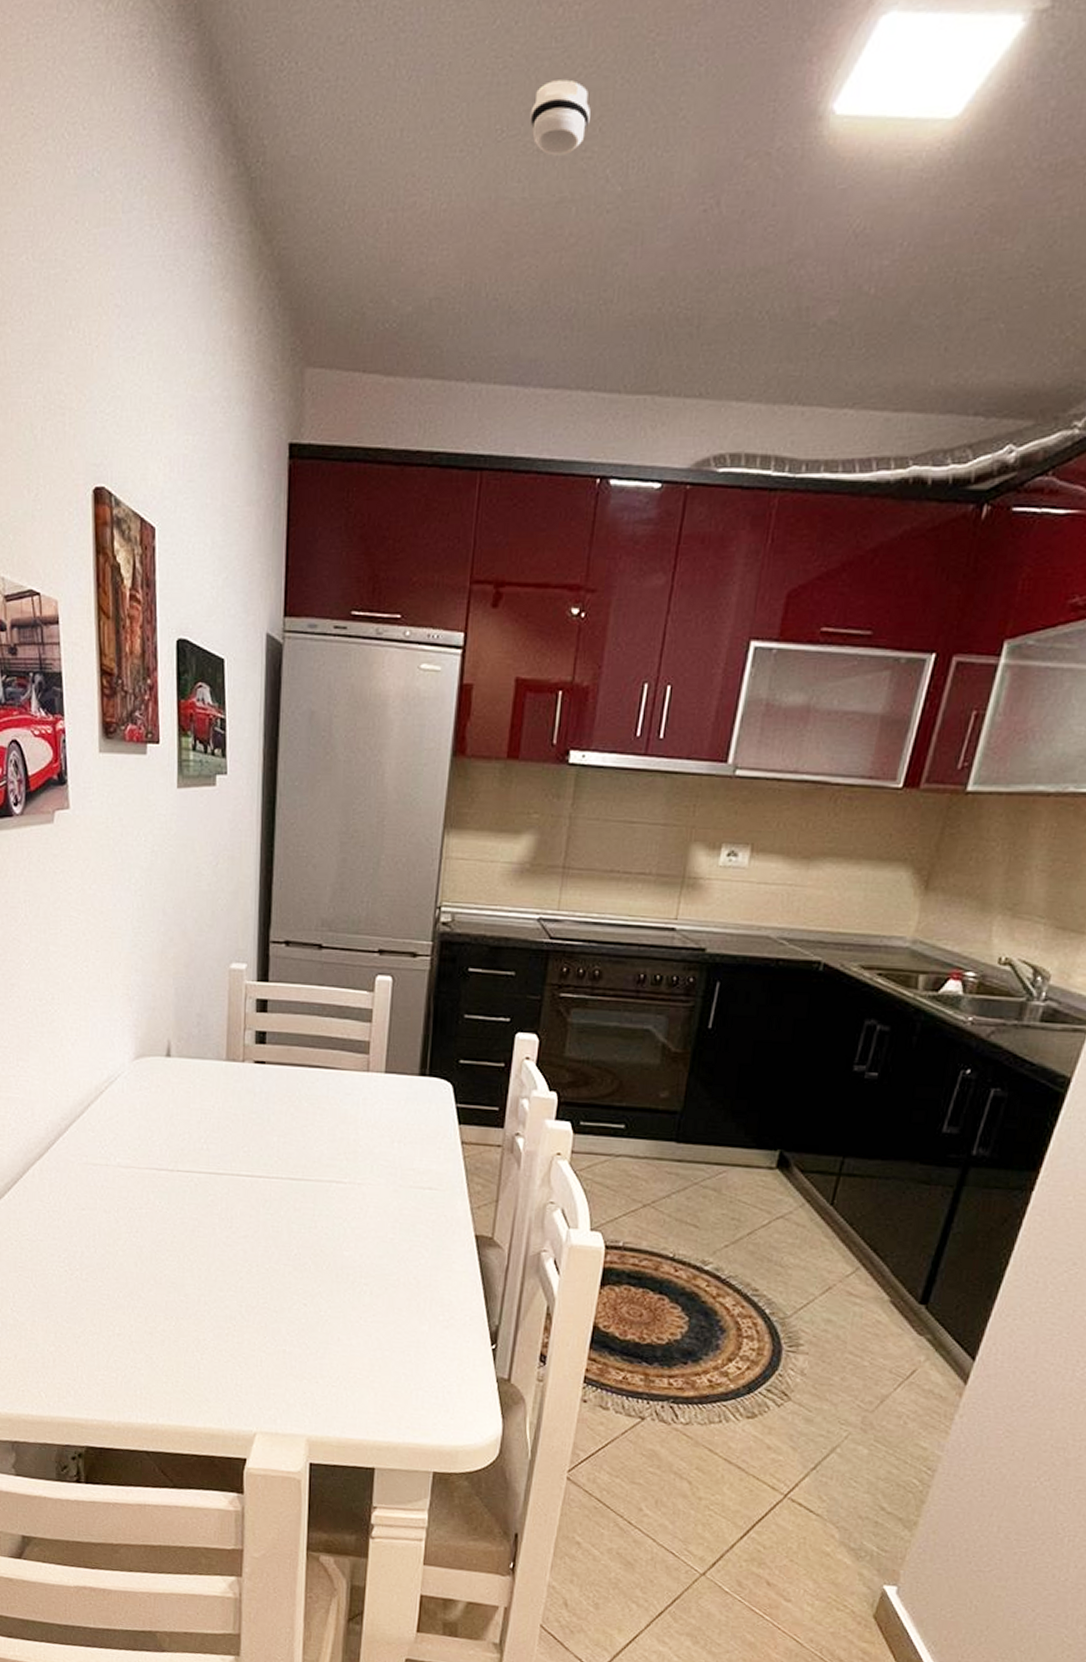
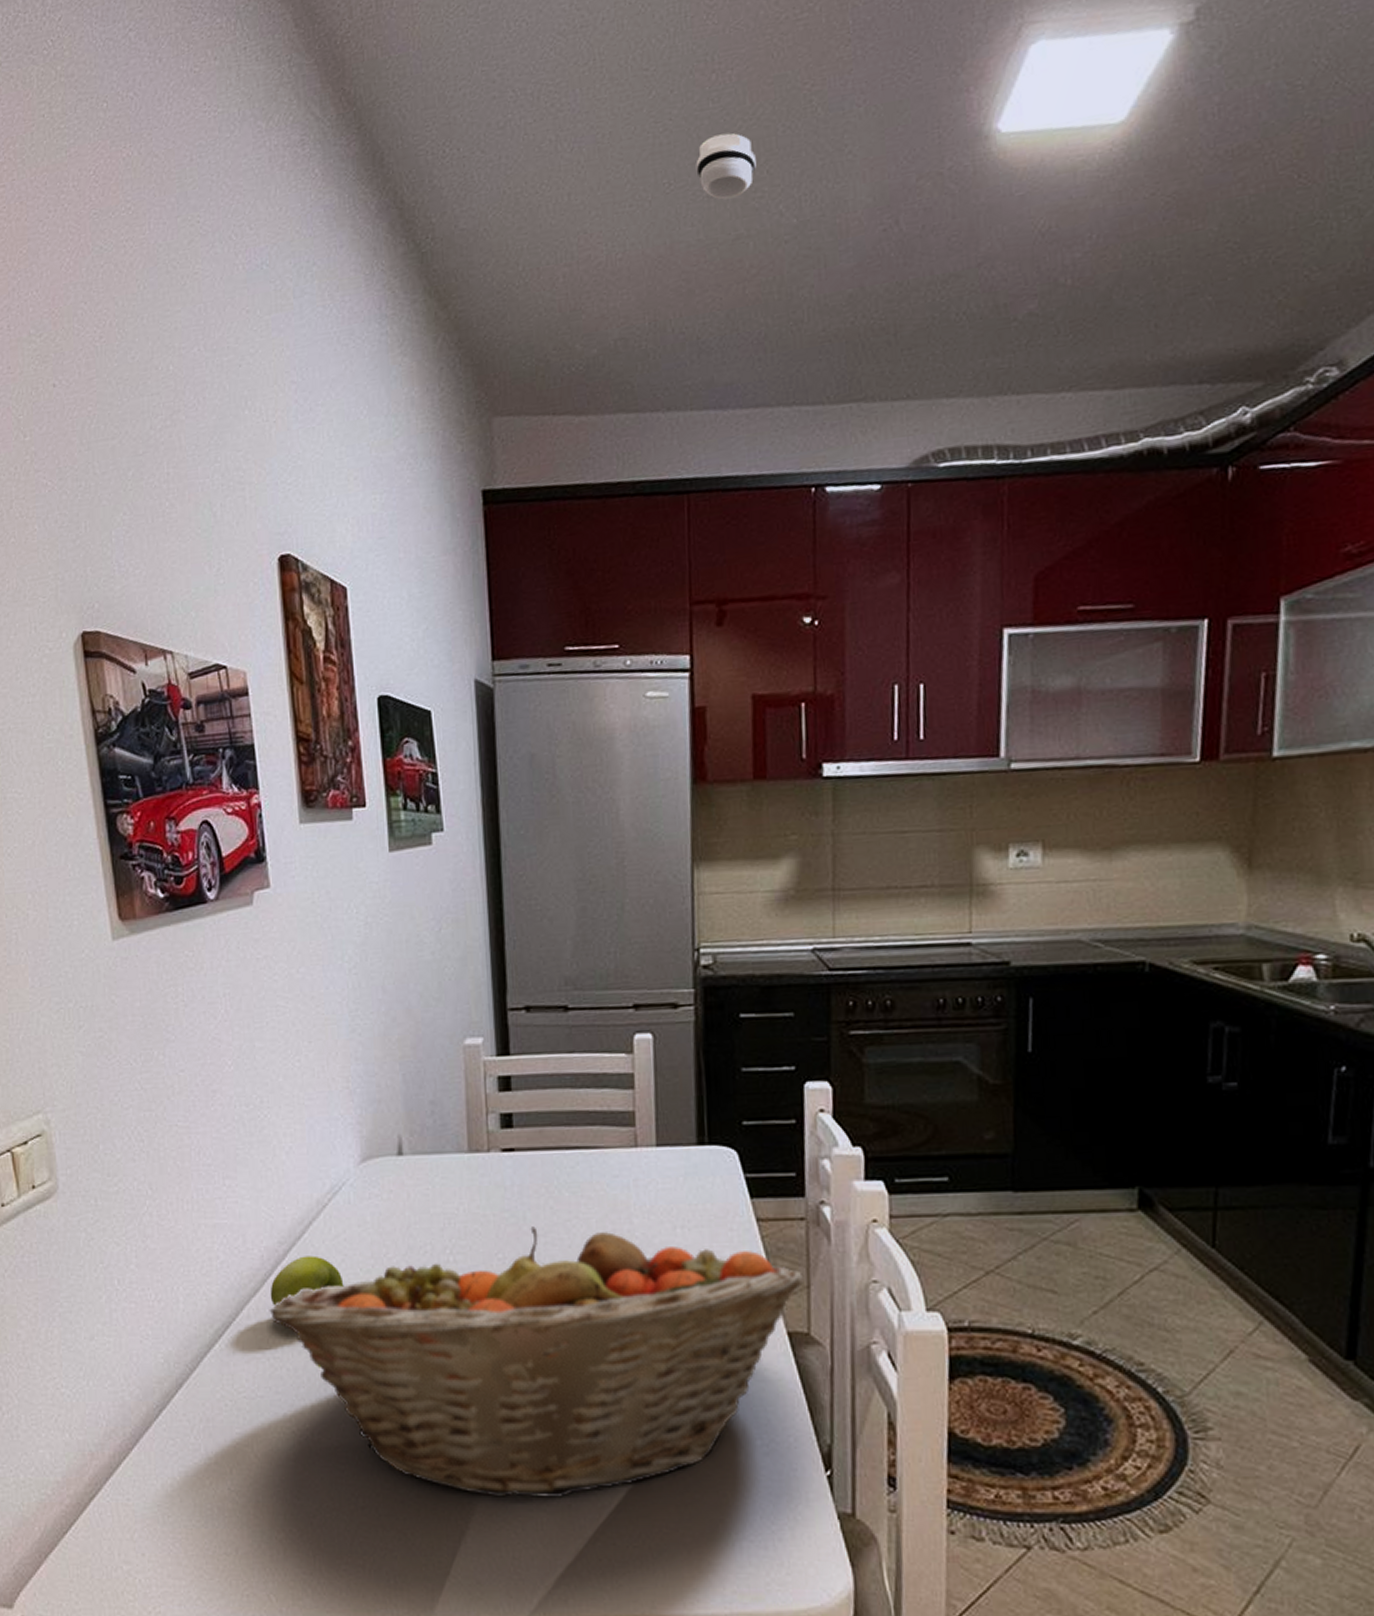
fruit basket: none [51,1128,494,1343] -> present [269,1226,803,1497]
apple: none [52,1131,114,1170] -> present [270,1255,344,1306]

